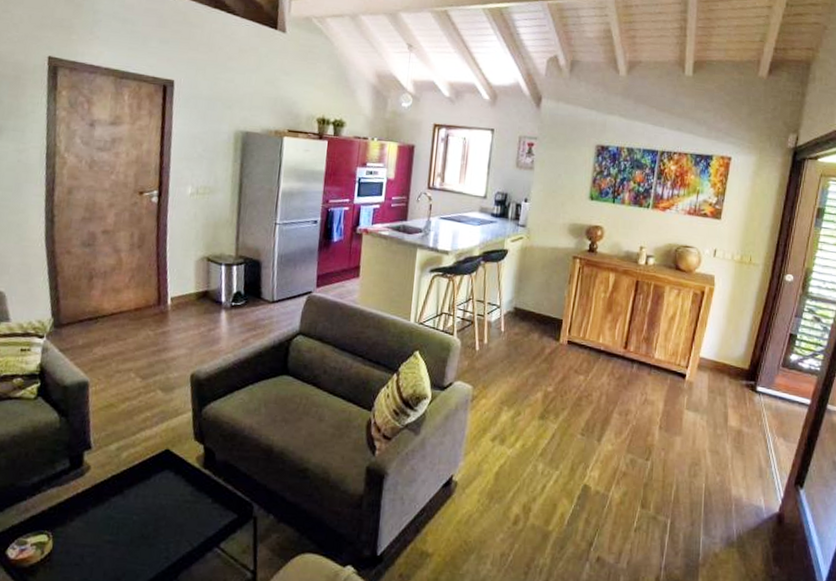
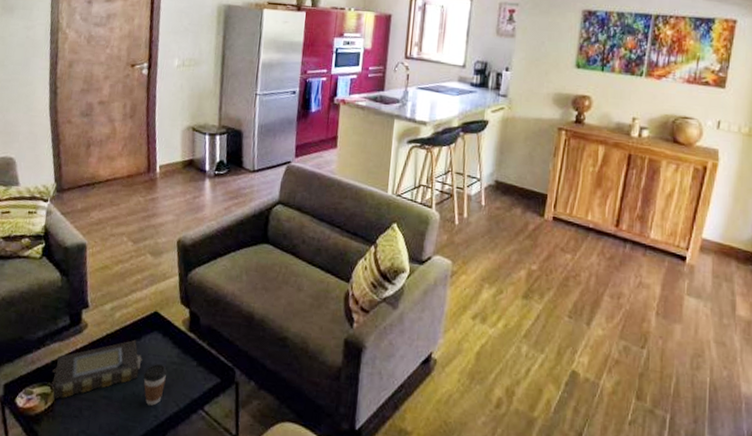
book: none [49,479,153,548] -> present [52,339,143,400]
coffee cup: none [153,504,179,547] -> present [143,364,167,406]

